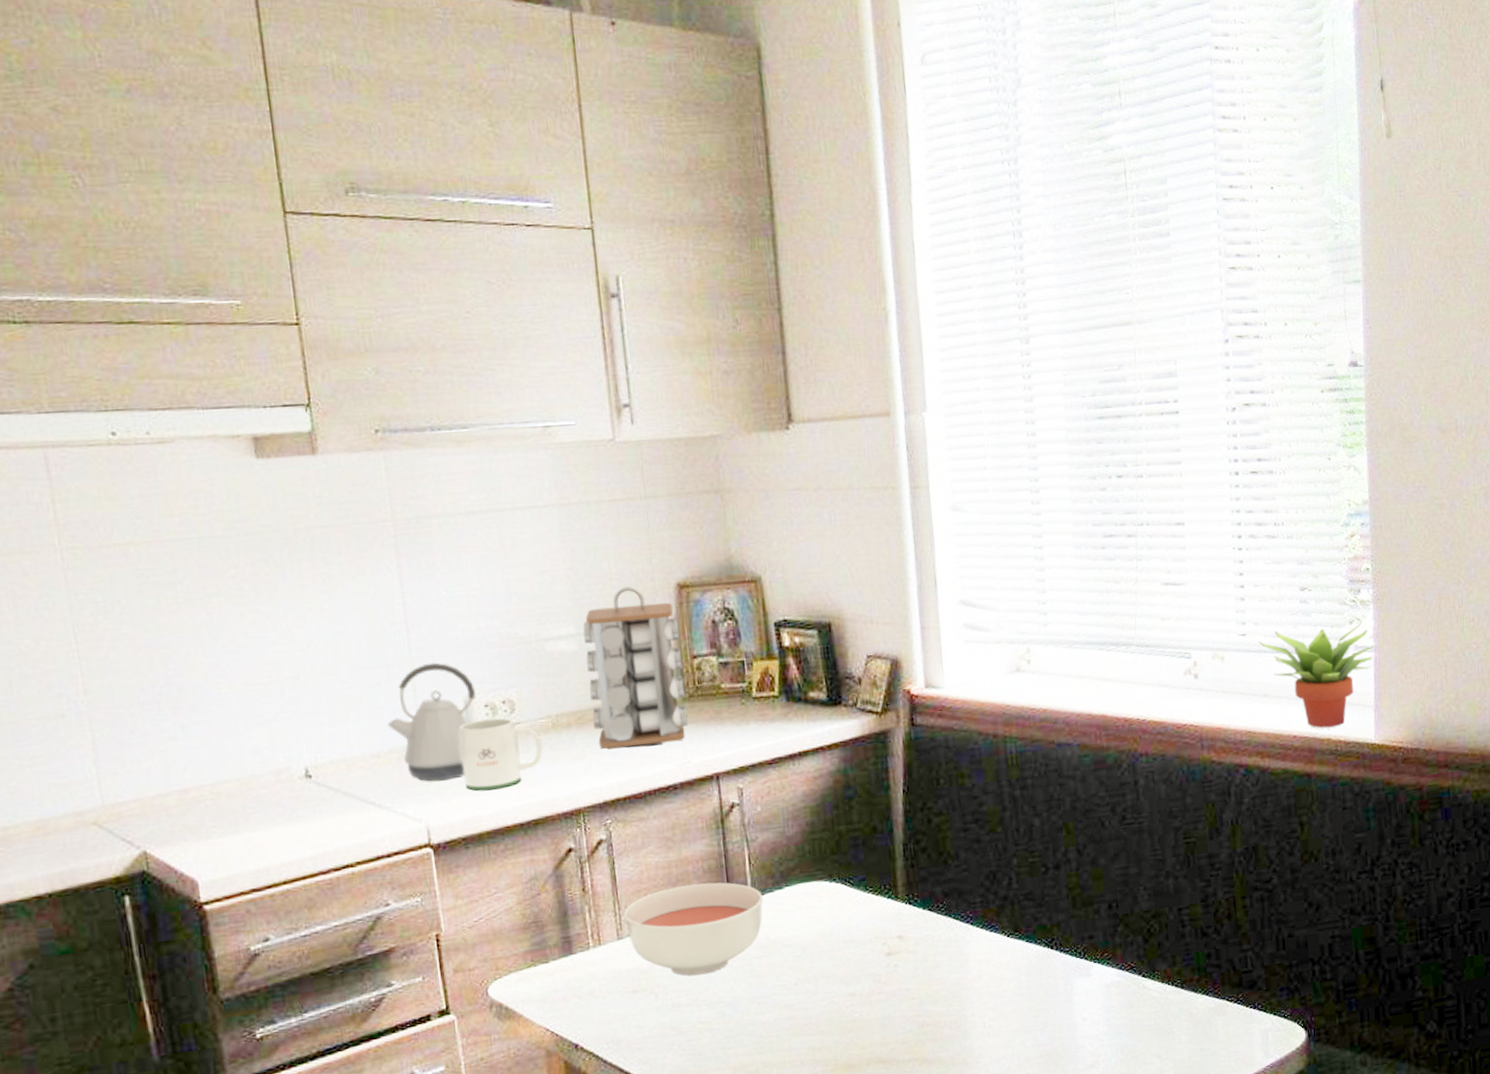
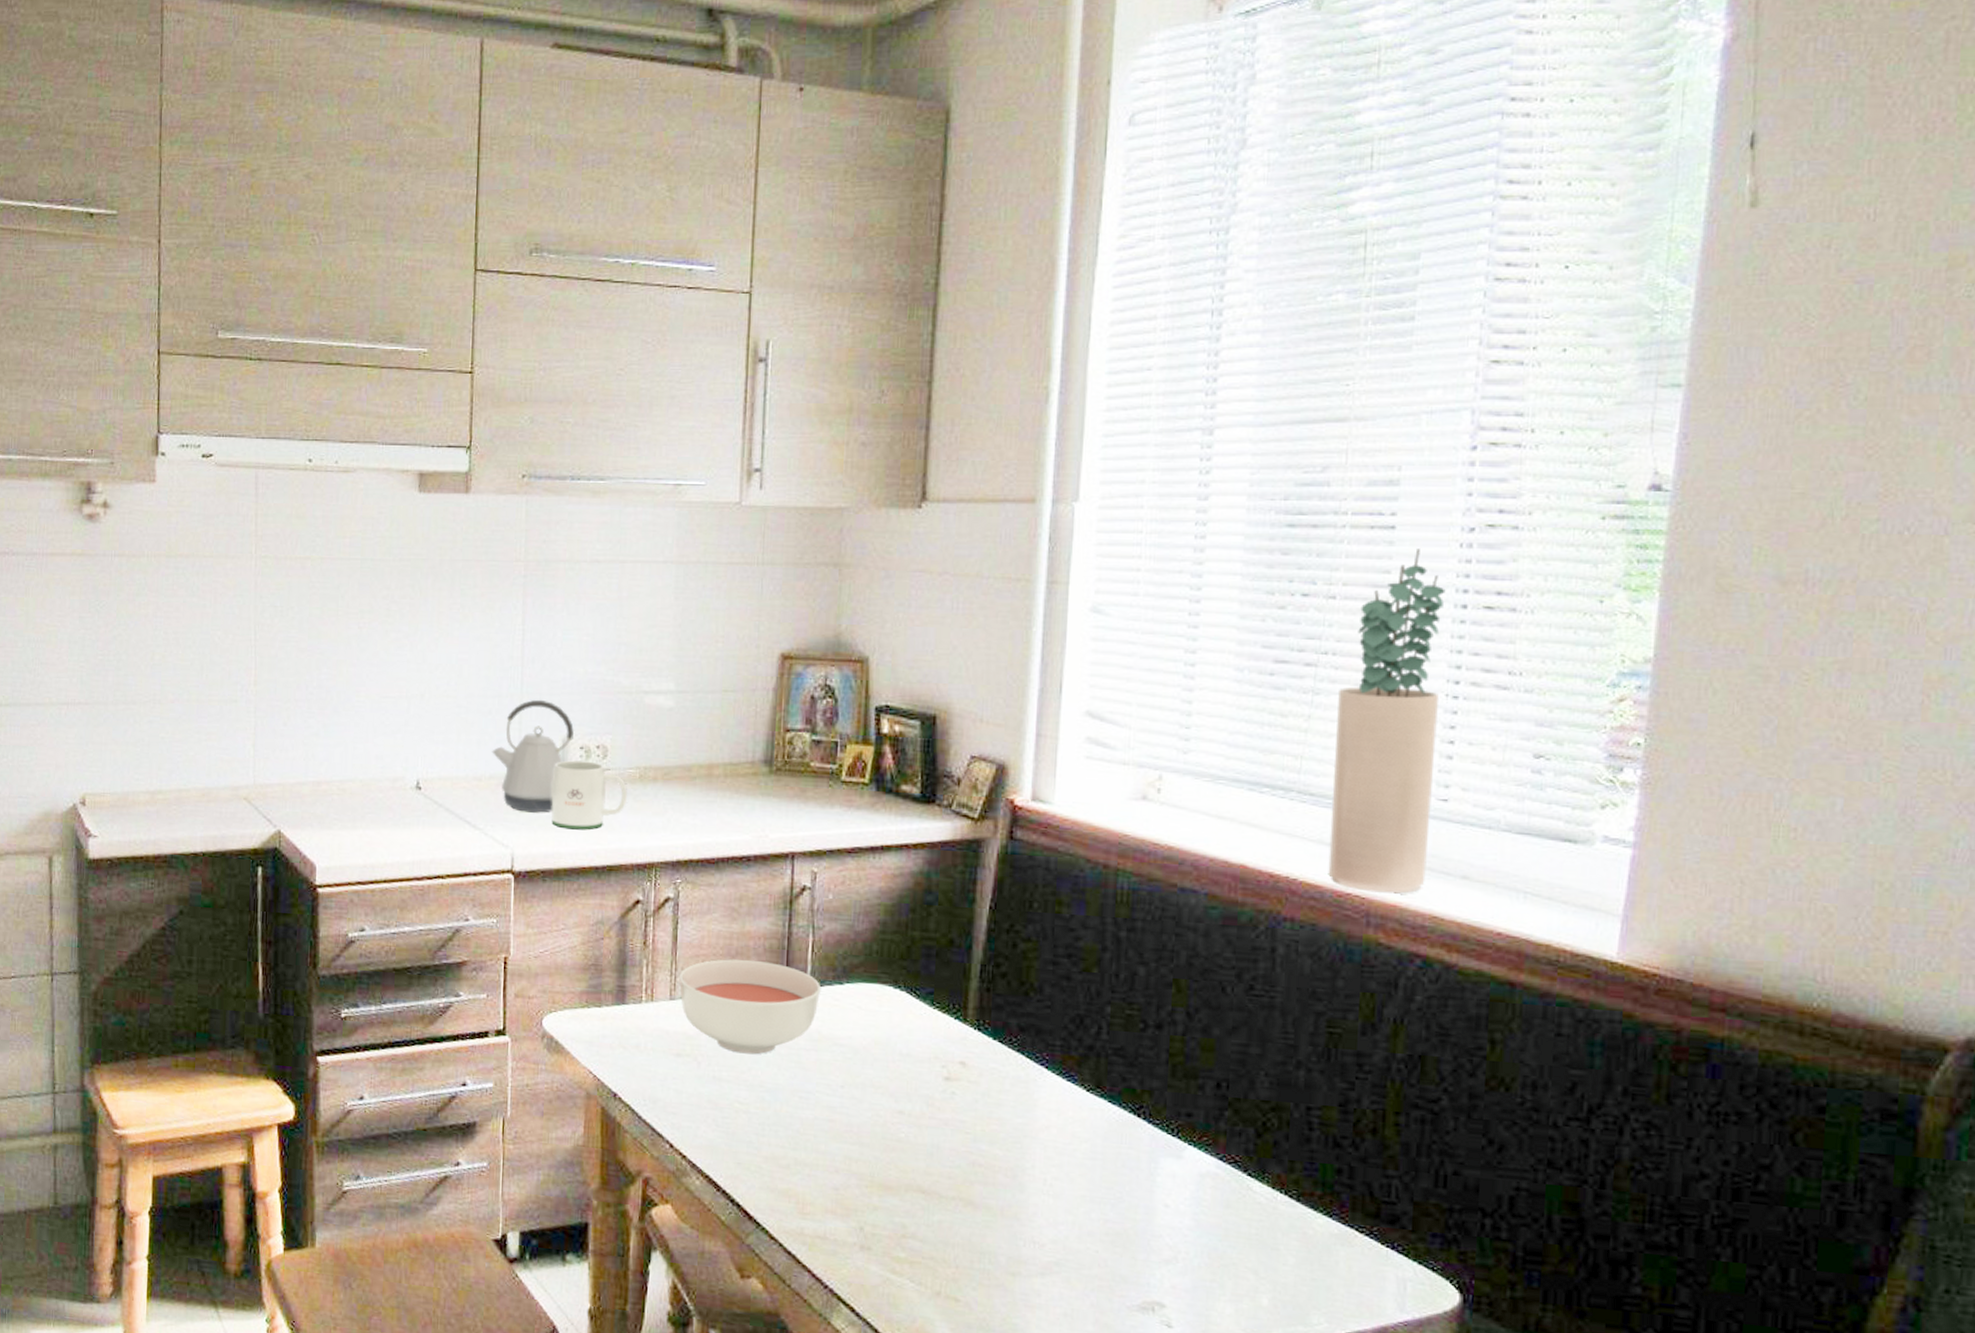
spice rack: present [583,586,688,749] -> none [678,650,776,813]
vase: none [1155,428,1239,721] -> present [1328,549,1446,894]
succulent plant: present [1259,620,1375,729] -> none [1465,801,1636,933]

